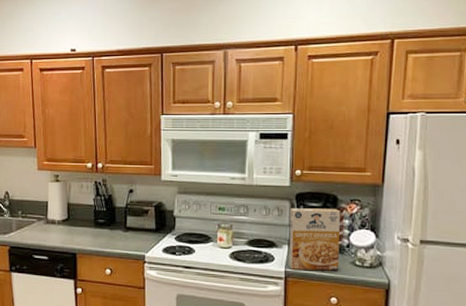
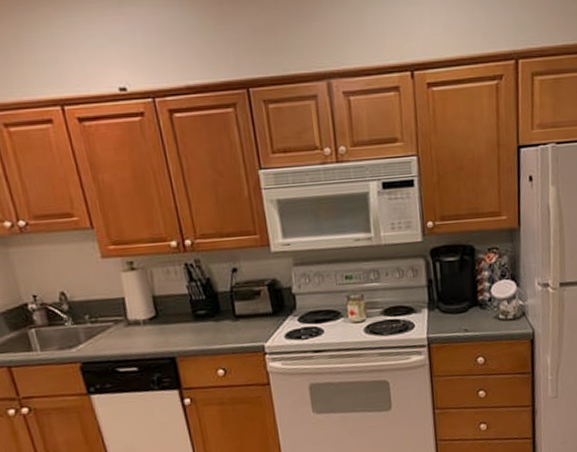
cereal box: present [288,208,341,271] -> none [426,261,483,335]

